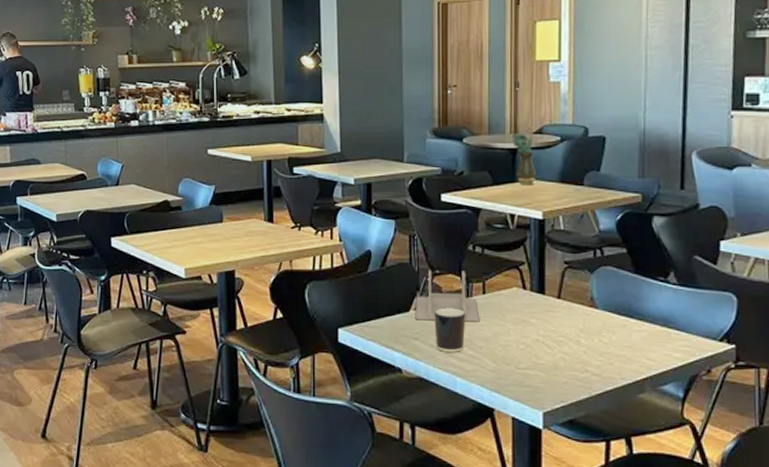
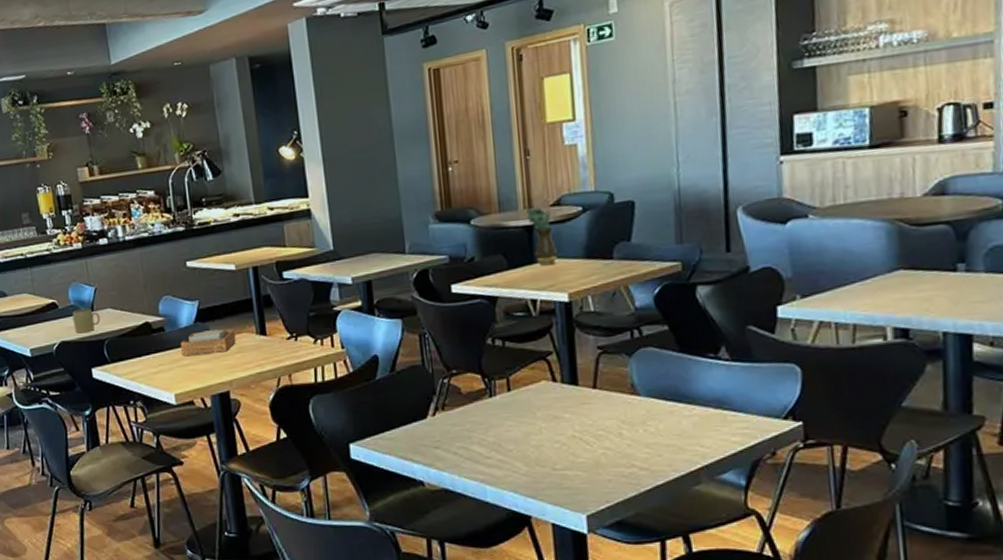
mug: none [99,182,124,205] -> present [72,308,100,334]
napkin holder: none [195,213,245,236] -> present [181,329,236,357]
napkin holder: present [415,270,480,322] -> none [433,368,507,427]
mug: present [434,307,466,352] -> none [454,409,492,459]

